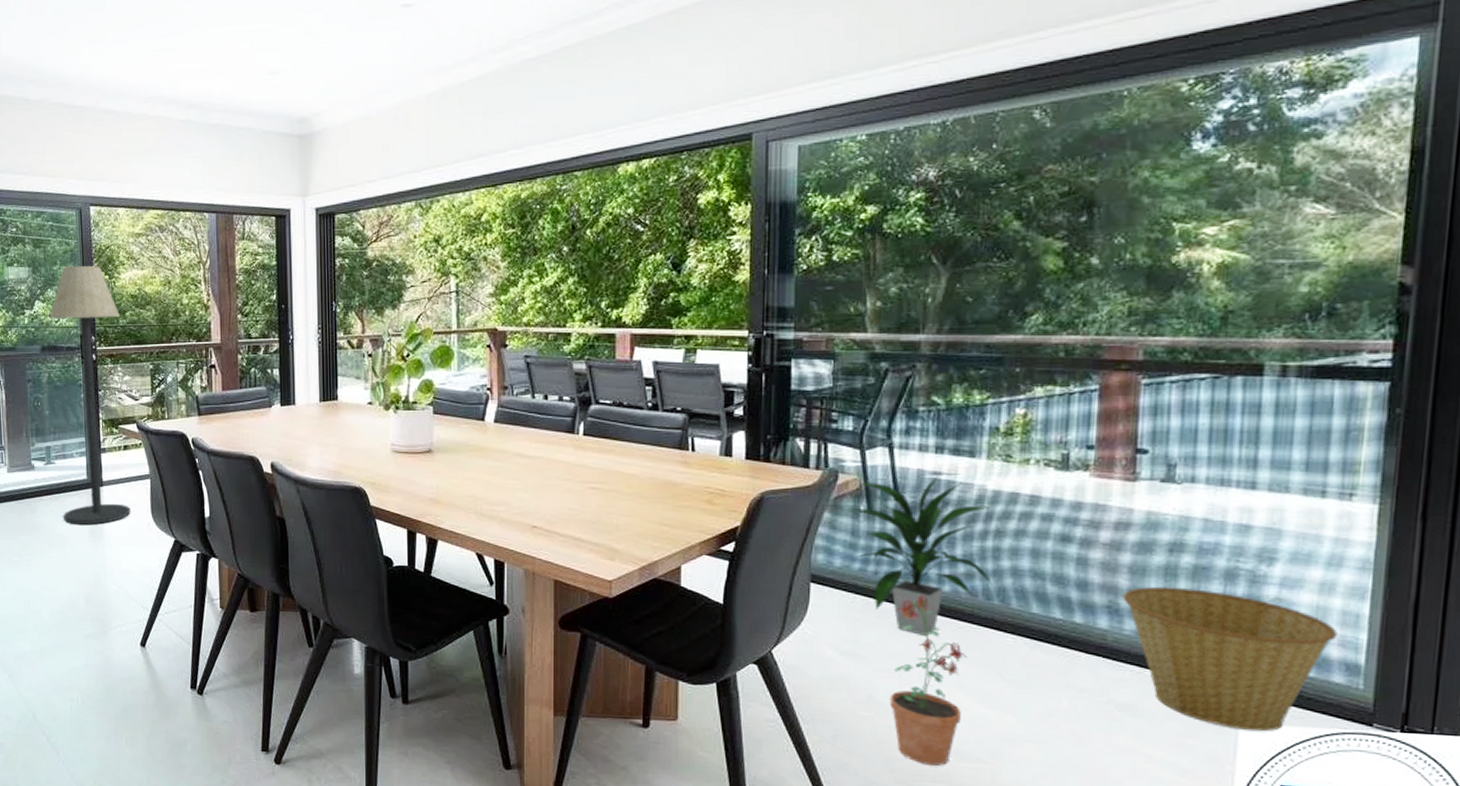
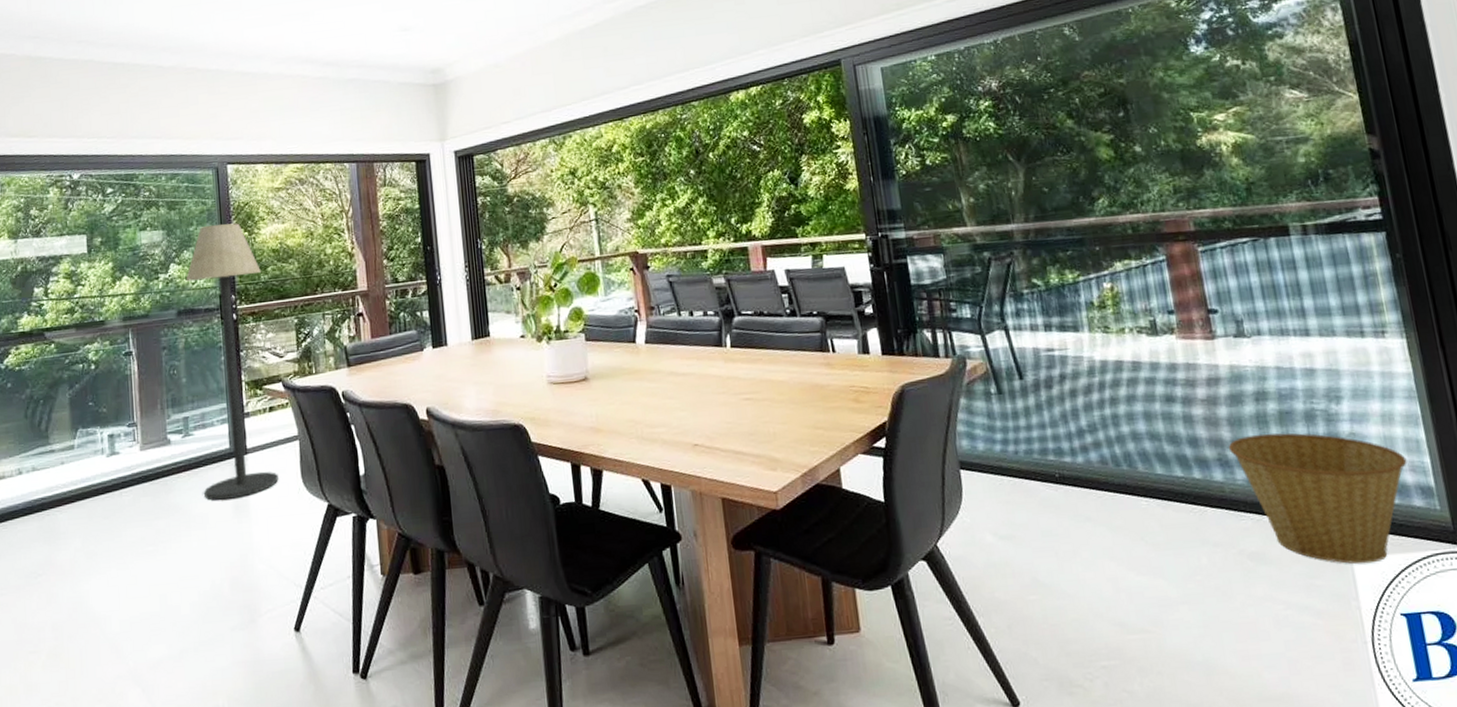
indoor plant: present [848,475,994,635] -> none [980,351,1120,510]
potted plant: present [890,594,967,766] -> none [1040,468,1119,643]

